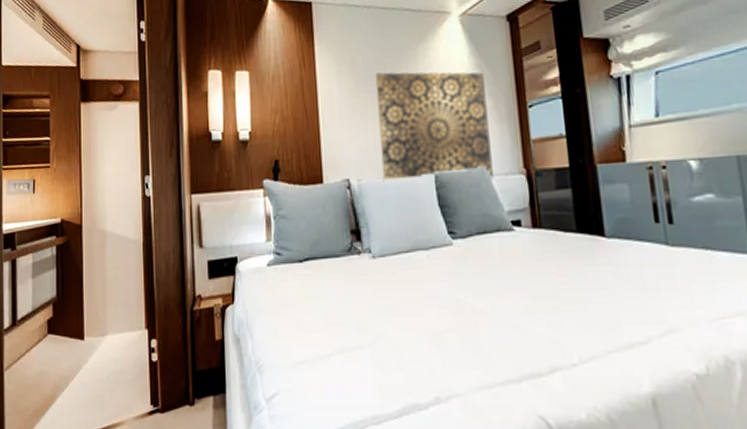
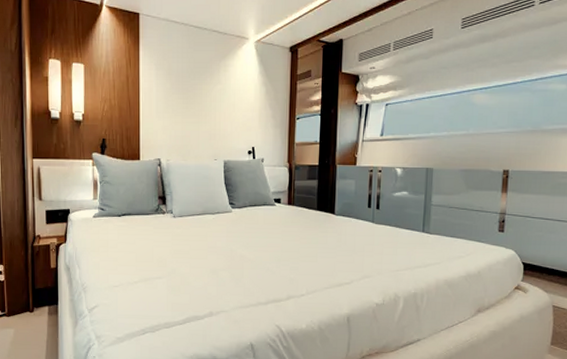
wall art: present [375,72,494,182] -> none [186,79,268,168]

